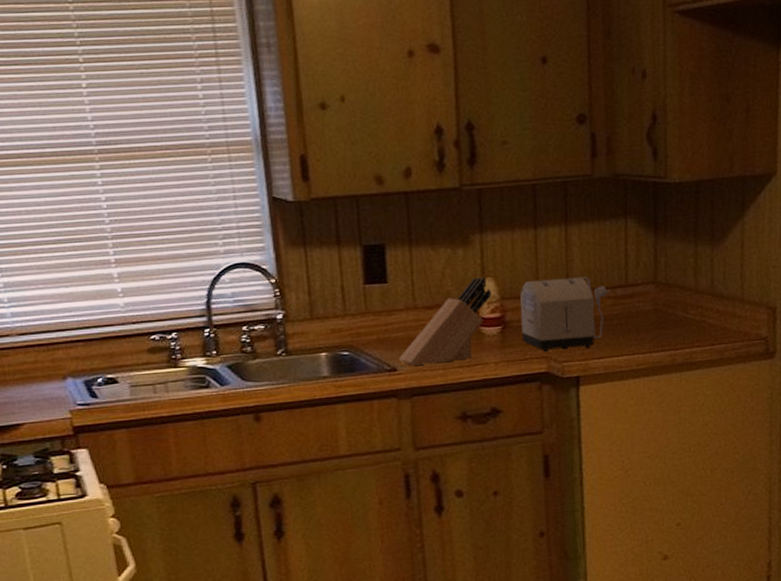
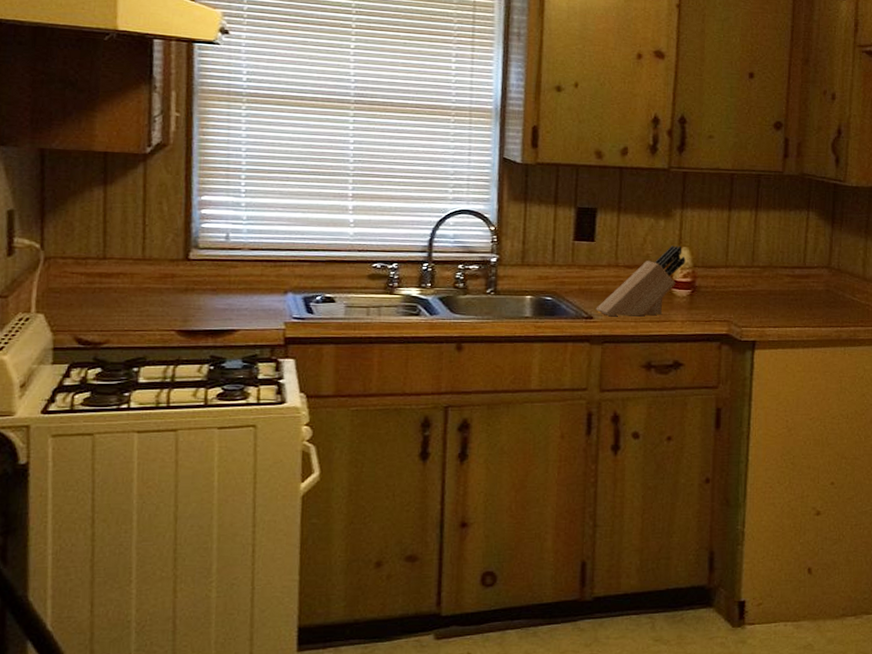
toaster: present [520,276,610,353] -> none [708,253,789,317]

